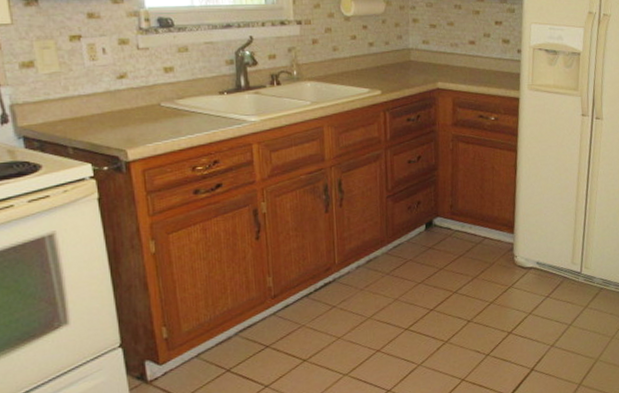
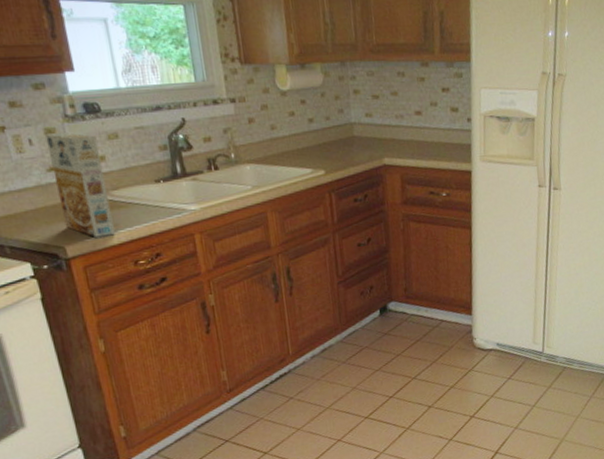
cereal box: none [119,44,176,143] -> present [45,132,115,238]

